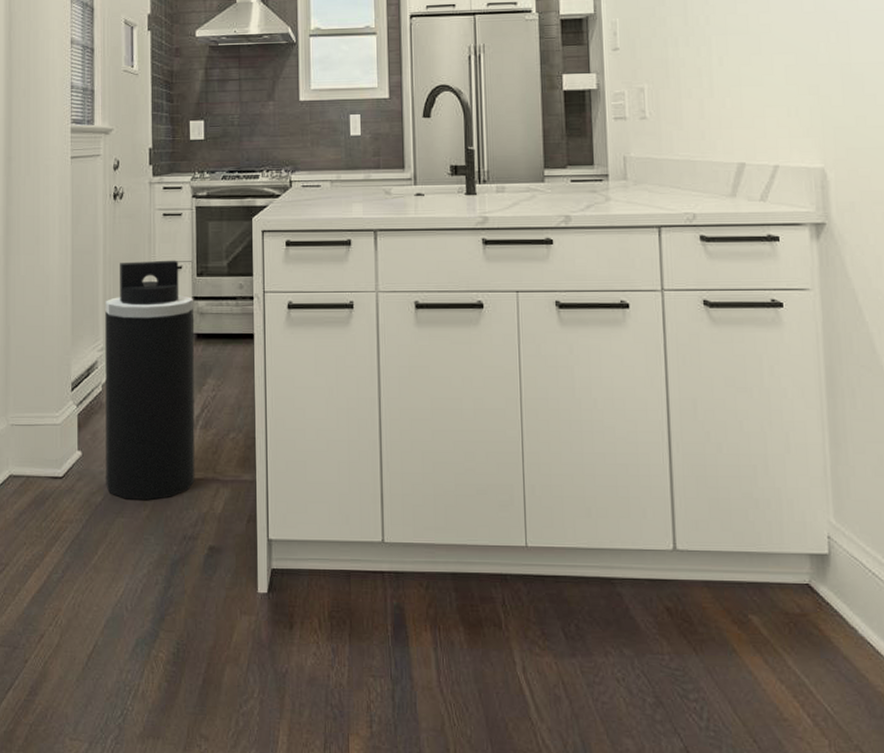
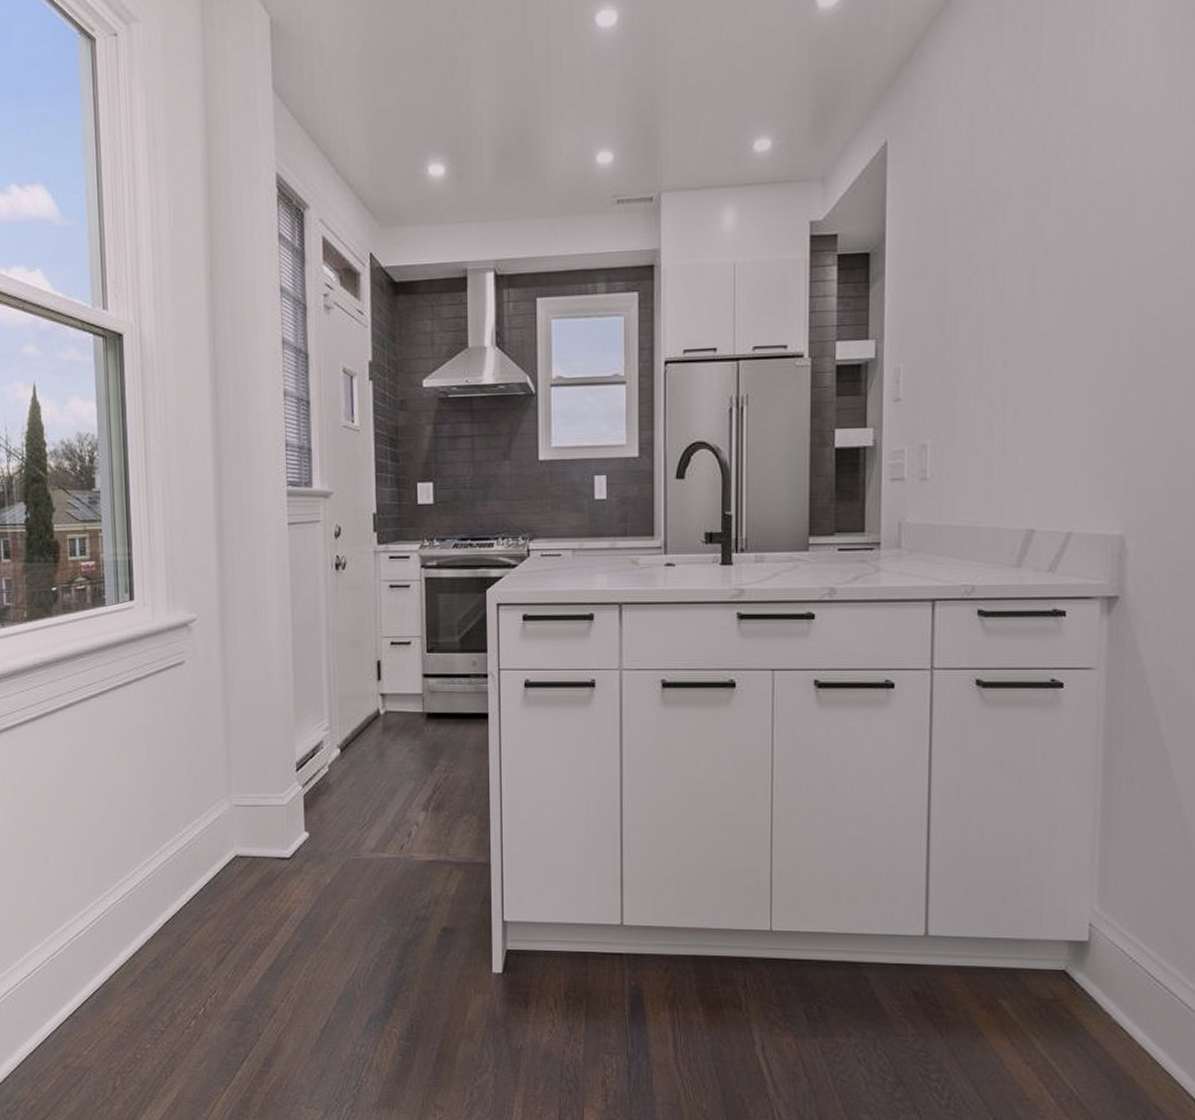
trash can: present [105,260,195,501] -> none [329,635,427,882]

